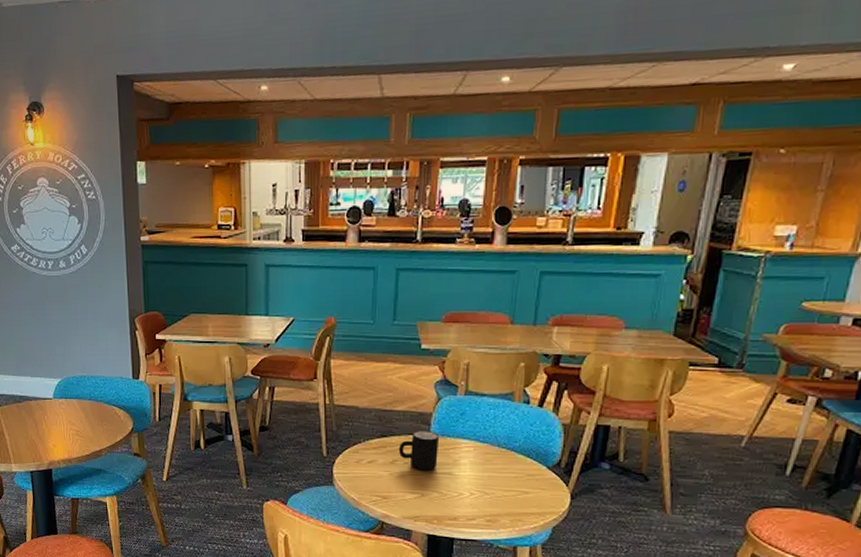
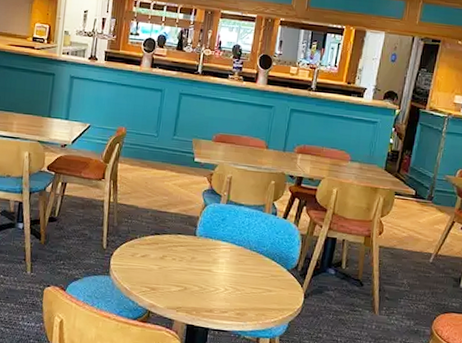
mug: present [398,430,440,471] -> none [168,231,204,267]

